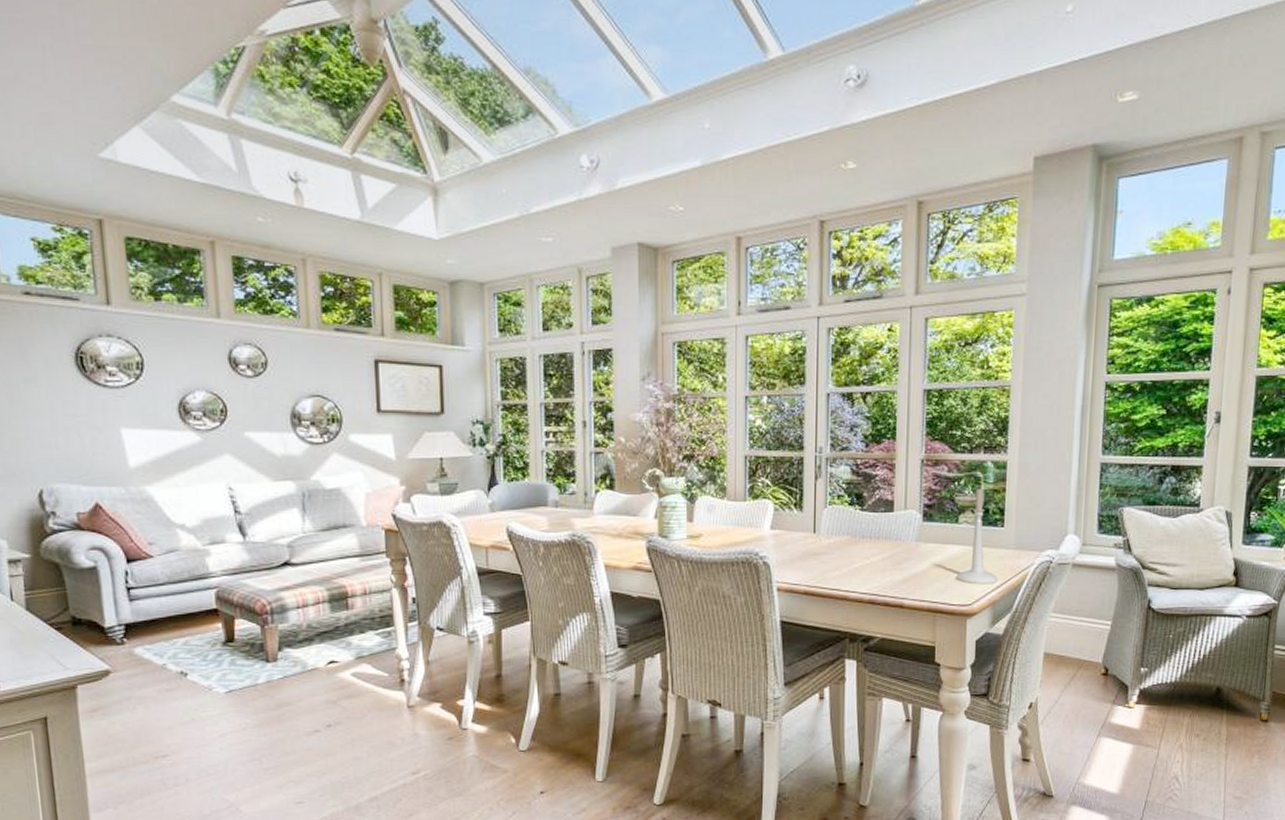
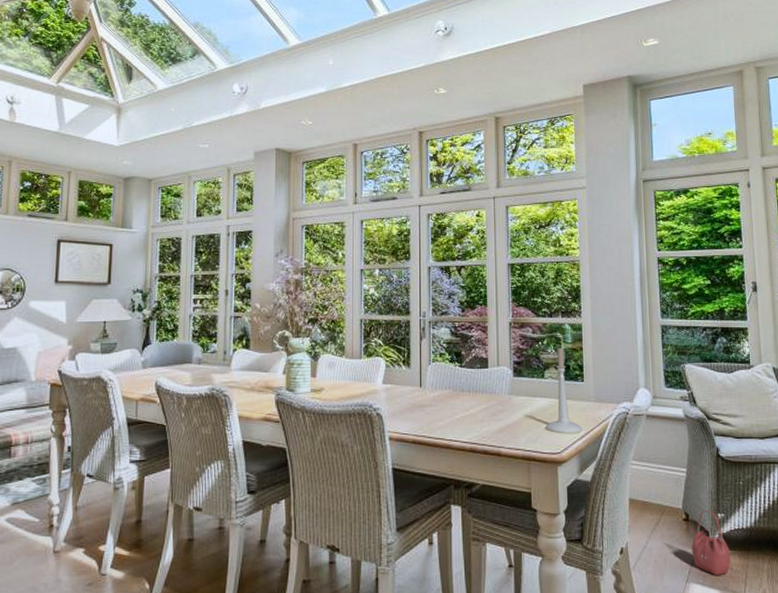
handbag: none [1107,664,1149,731] -> present [691,510,731,576]

